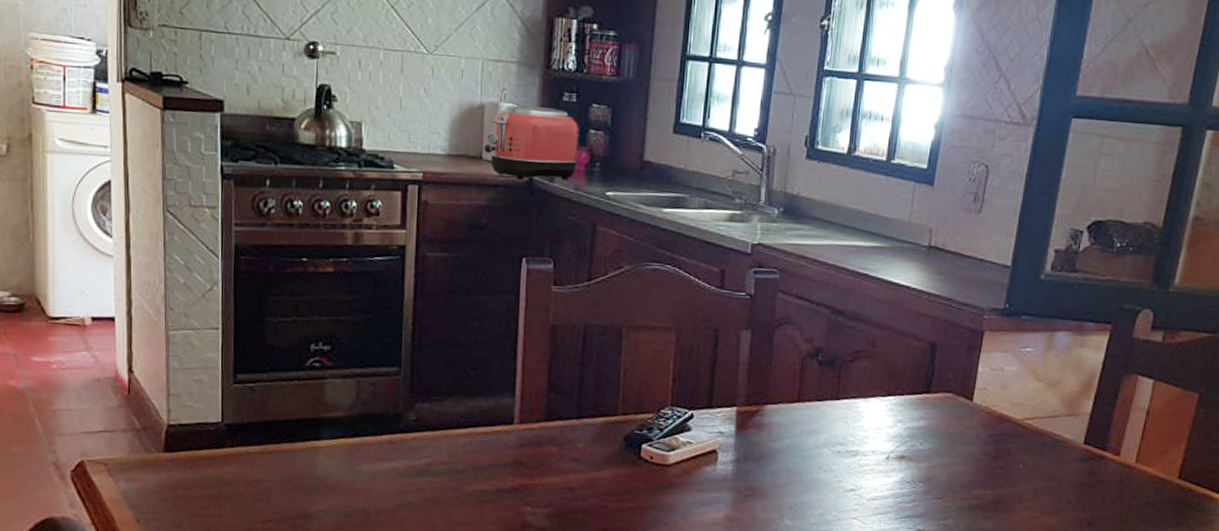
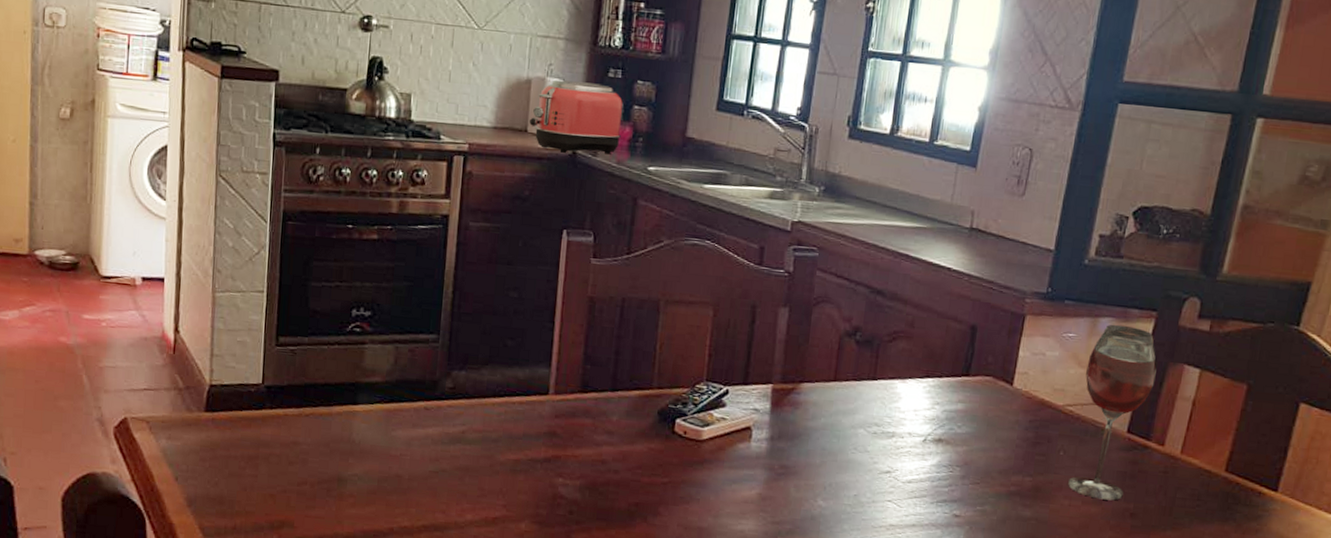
wineglass: none [1027,338,1112,511] -> present [1068,324,1157,501]

